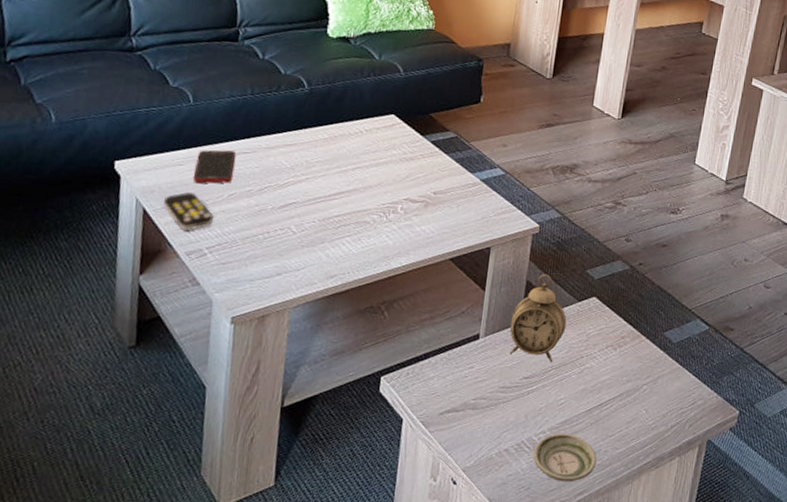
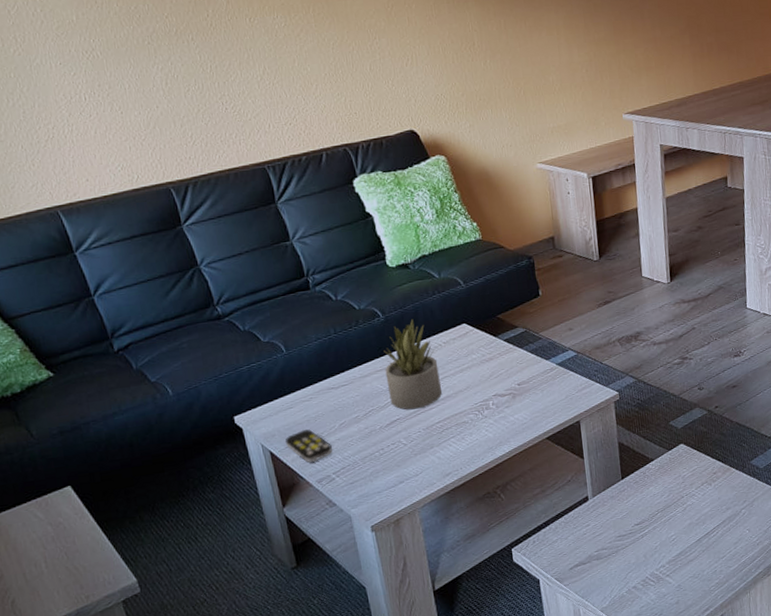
cell phone: present [192,150,236,184] -> none [303,386,340,420]
succulent plant: none [291,97,354,196] -> present [384,319,442,410]
alarm clock: present [509,274,567,363] -> none [612,433,663,508]
saucer: present [533,433,597,482] -> none [658,562,715,604]

